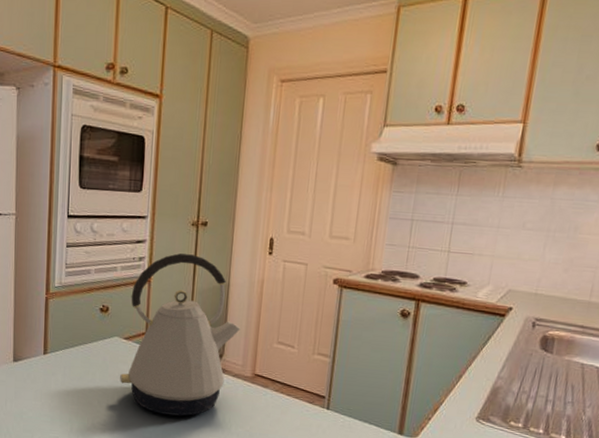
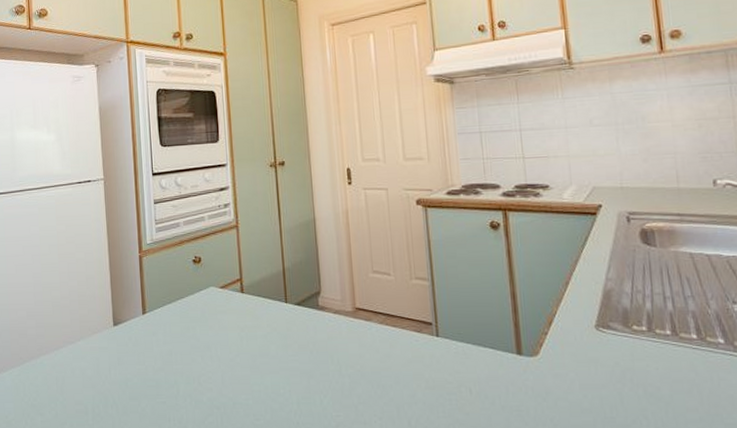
kettle: present [120,253,241,416] -> none [220,195,333,363]

